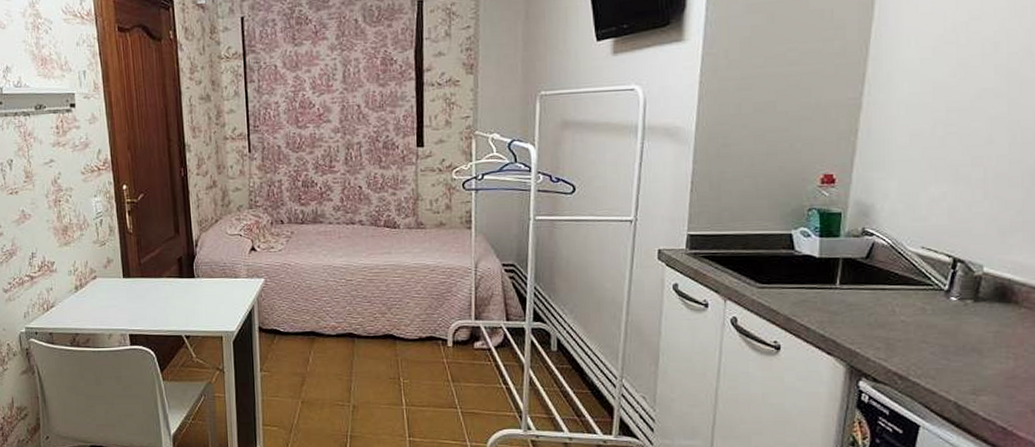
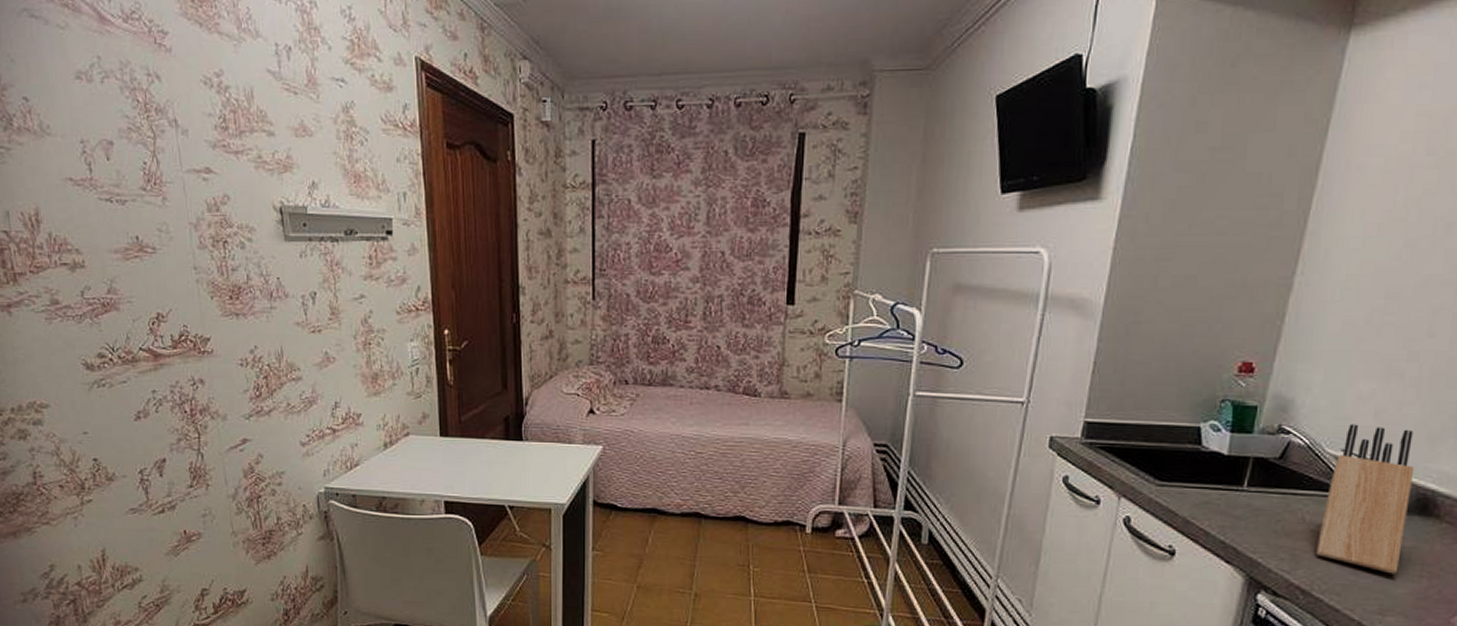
knife block: none [909,223,990,357] -> present [1316,424,1415,574]

